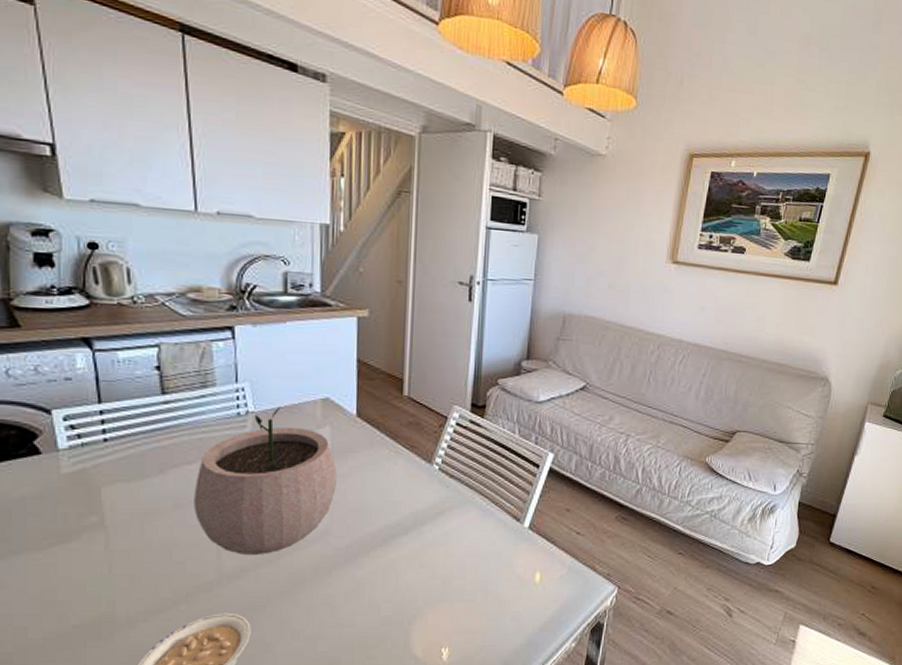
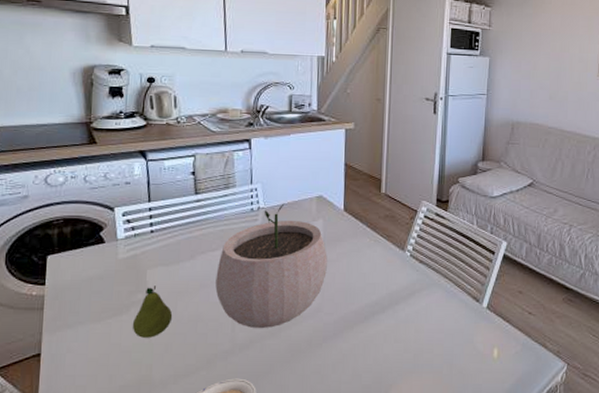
fruit: none [85,506,139,569] -> present [132,286,173,338]

